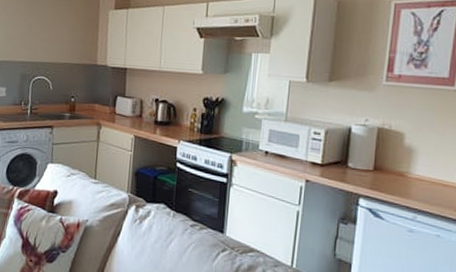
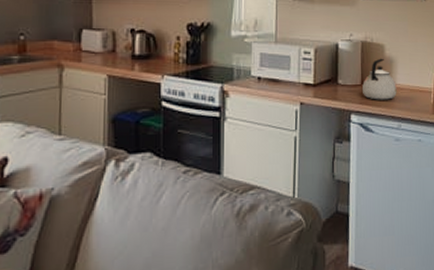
kettle: none [374,146,415,190] -> present [363,58,397,100]

